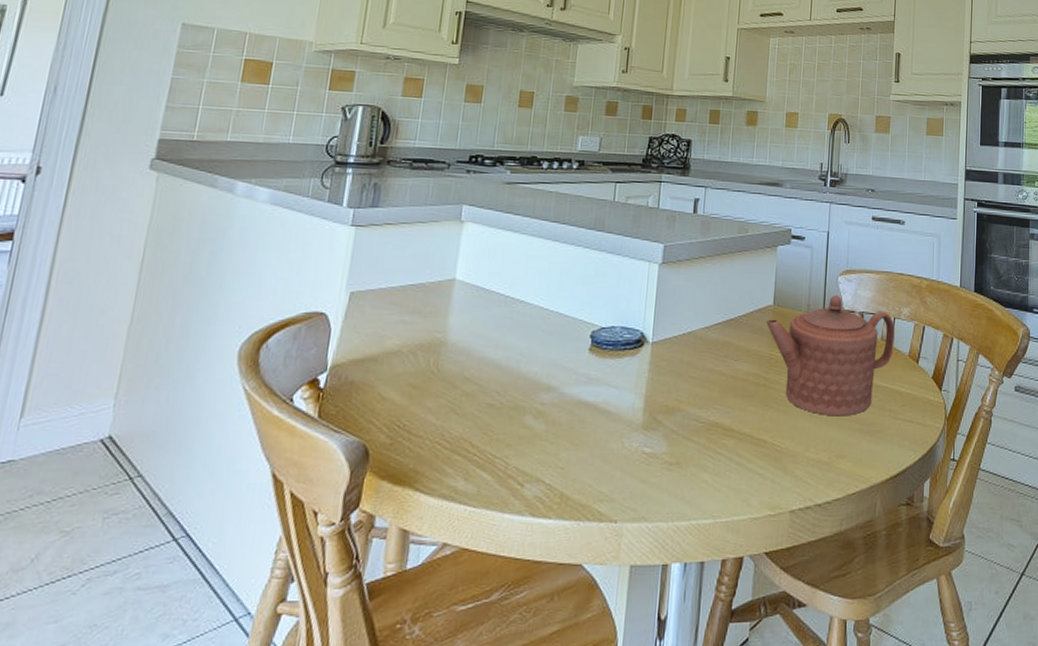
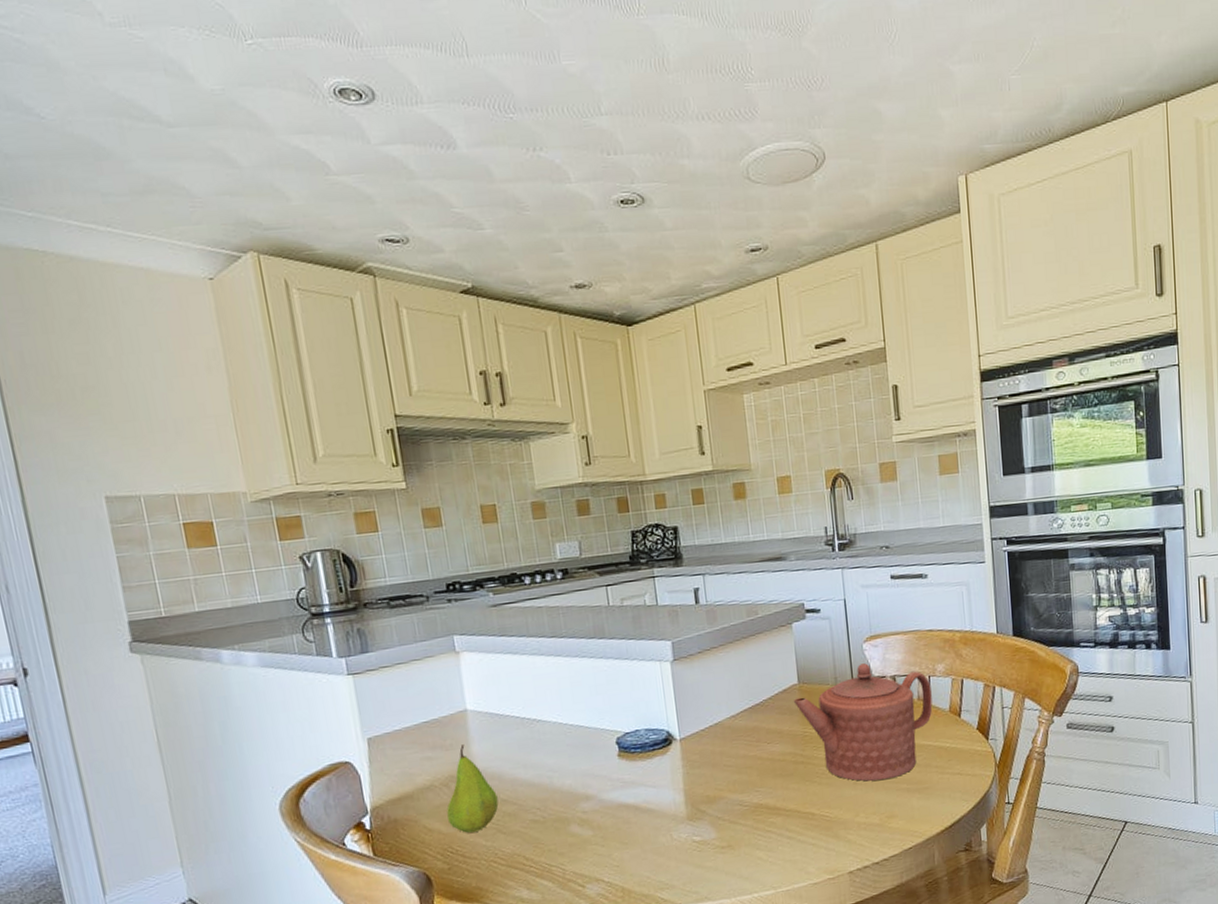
fruit: none [405,314,461,409] -> present [446,744,499,833]

